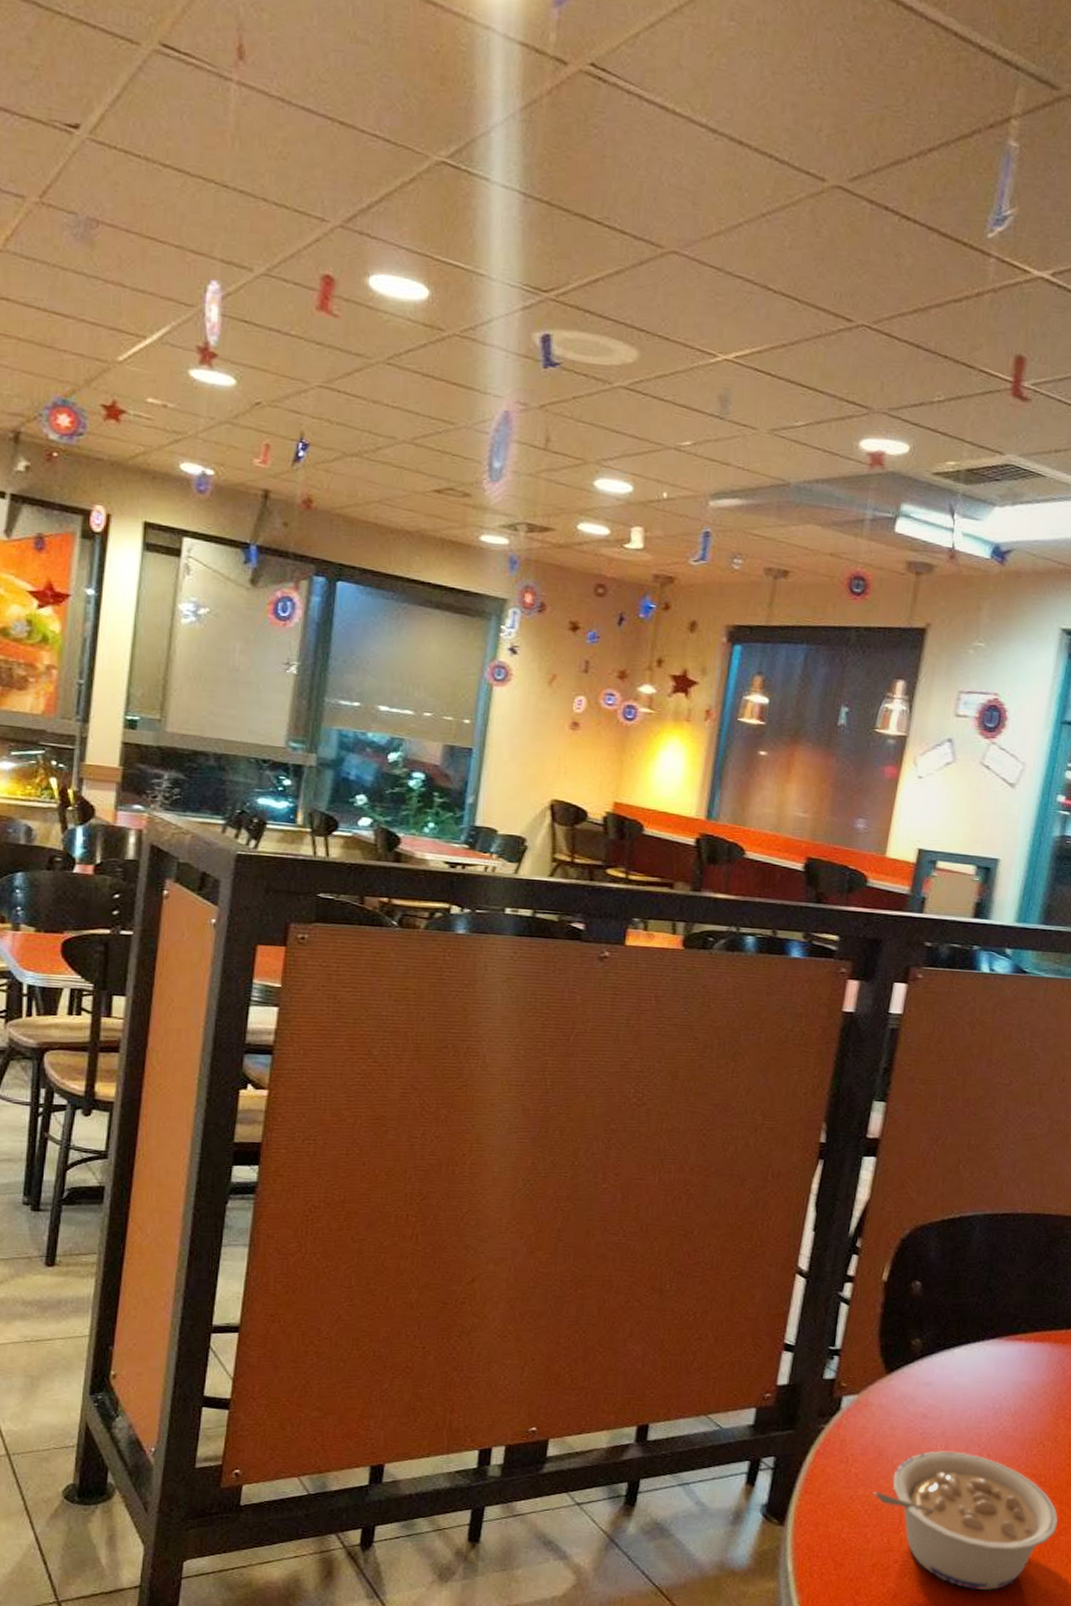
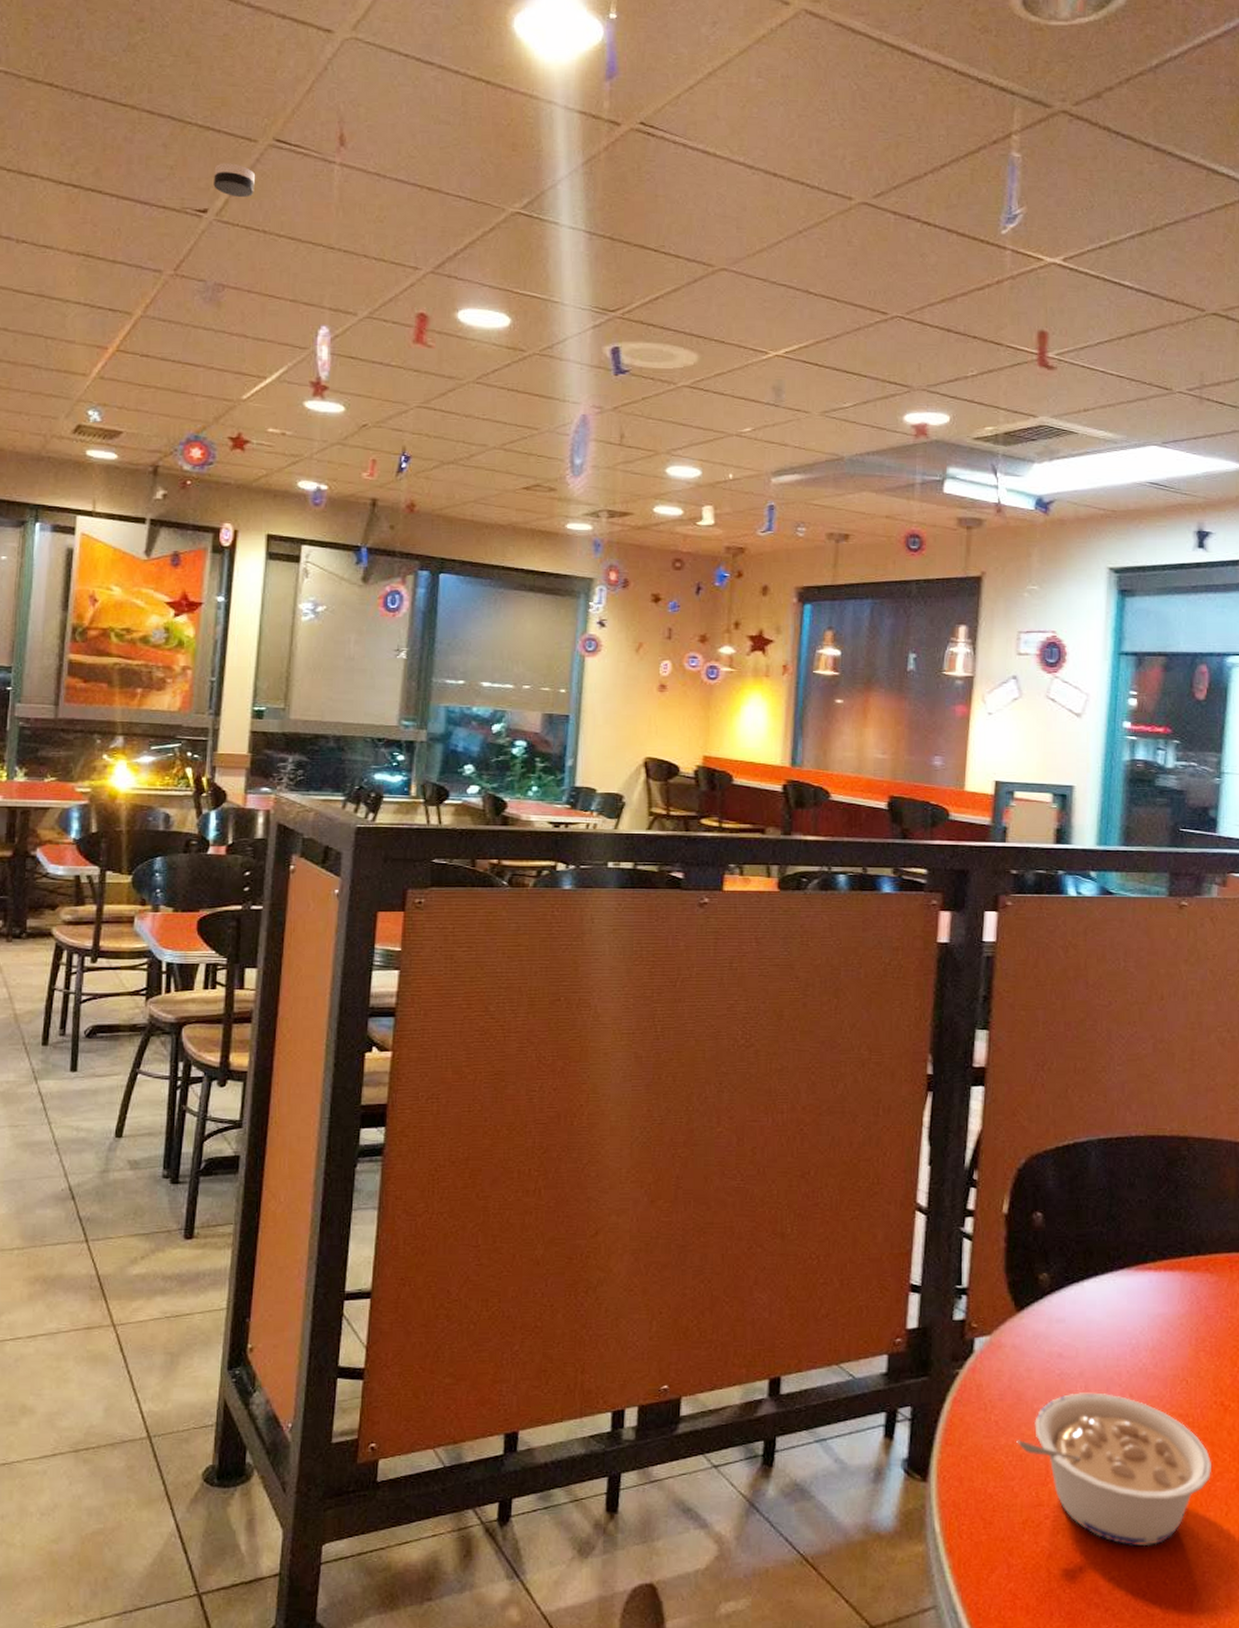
smoke detector: none [87,67,138,115] -> present [213,163,256,198]

